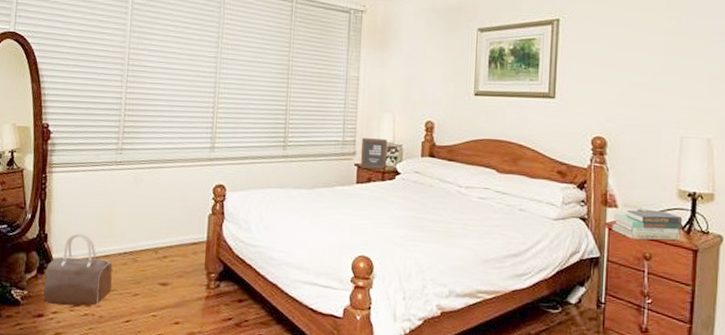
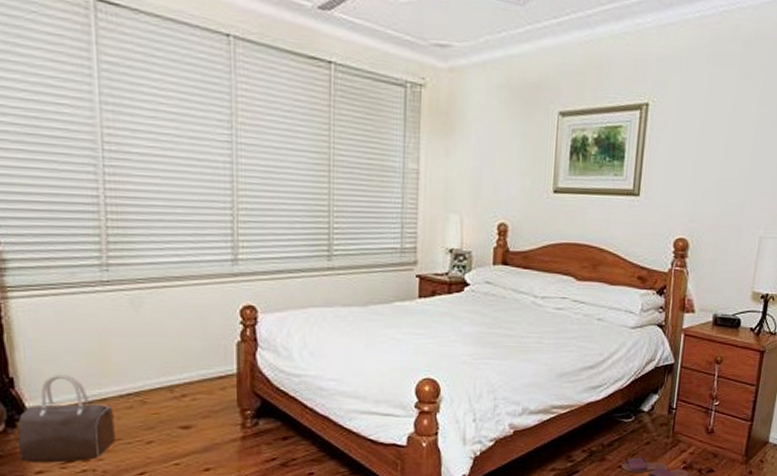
picture frame: present [361,138,387,171] -> none [423,244,454,282]
books: present [611,209,683,241] -> none [687,313,754,344]

